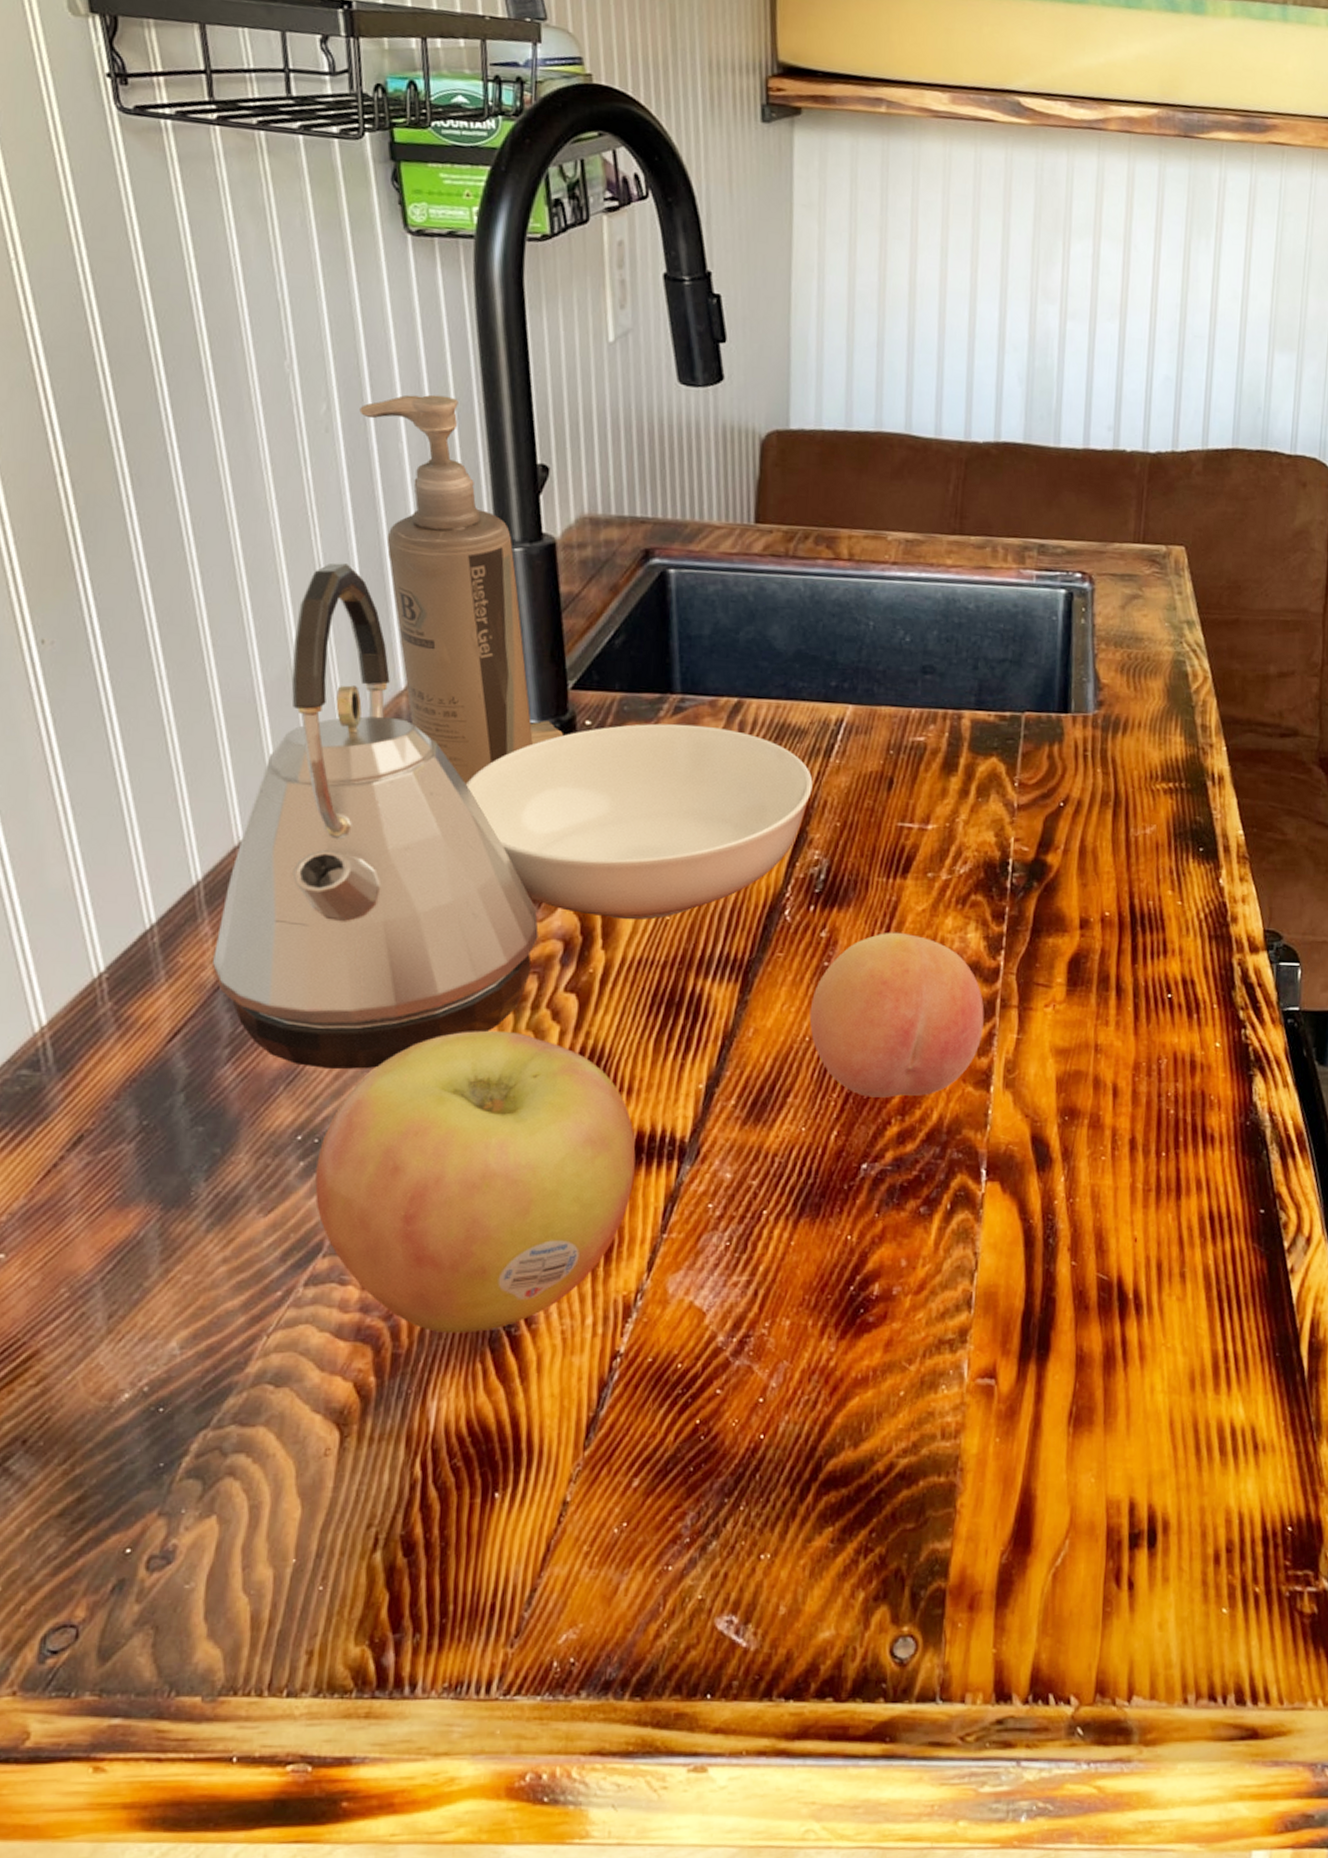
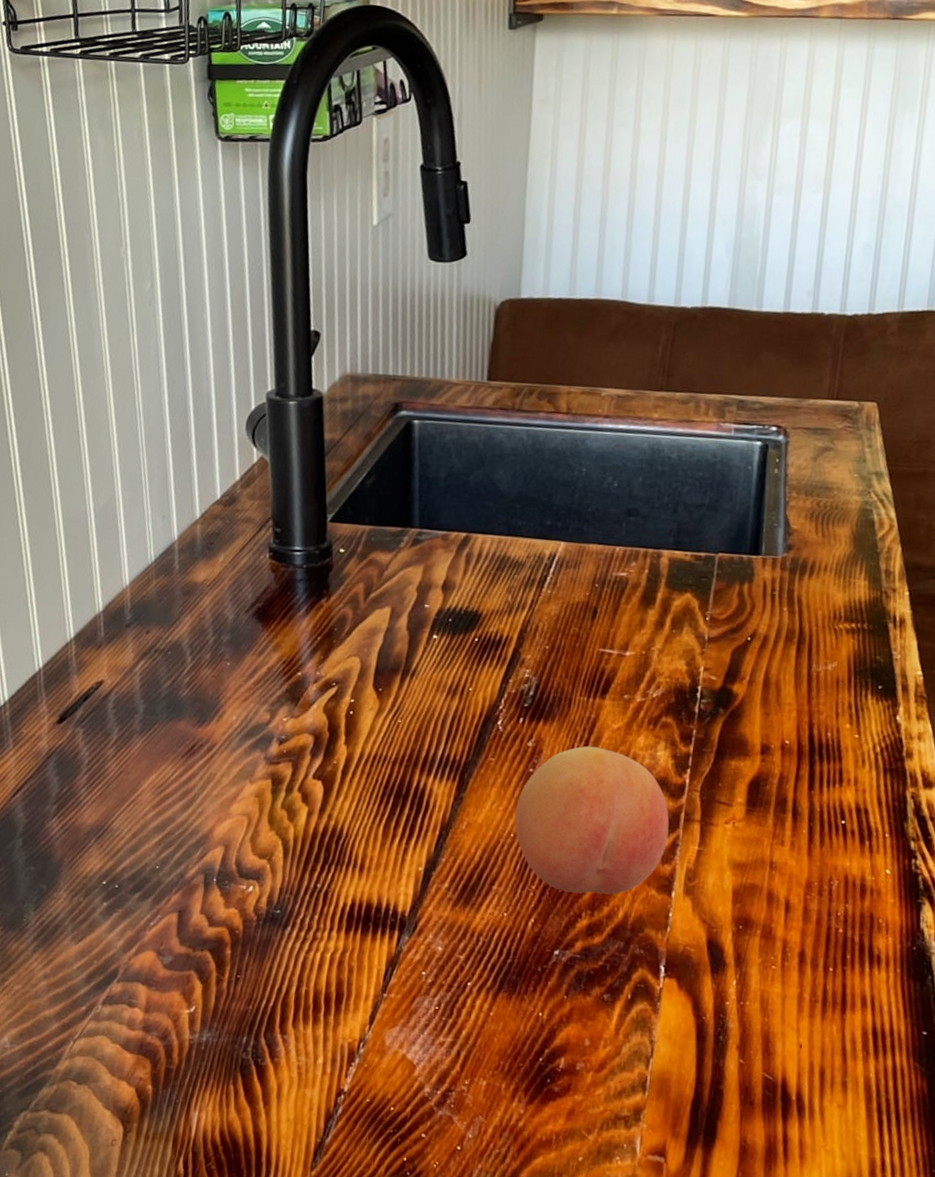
kettle: present [213,563,539,1070] -> none [47,413,295,831]
apple: present [315,1030,636,1334] -> none [114,805,365,1059]
soap dispenser: present [359,394,563,784] -> none [175,273,321,599]
bowl: present [465,723,813,920] -> none [242,553,527,722]

